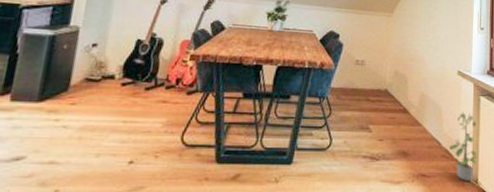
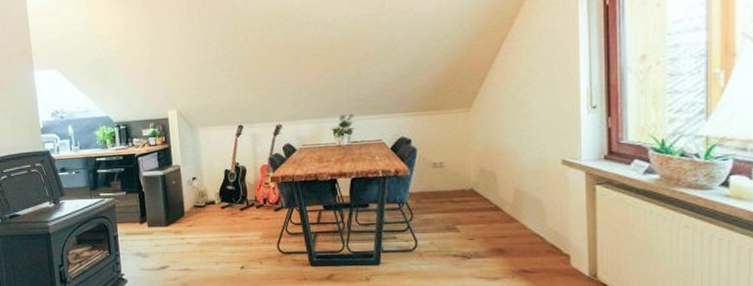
potted plant: present [450,112,478,181] -> none [557,204,596,276]

